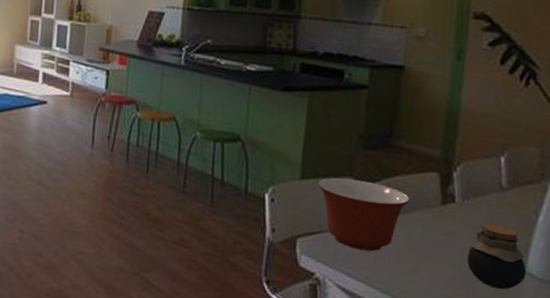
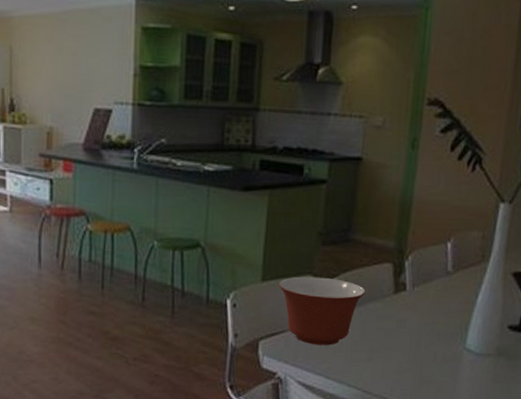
jar: present [467,223,527,290] -> none [415,307,466,367]

